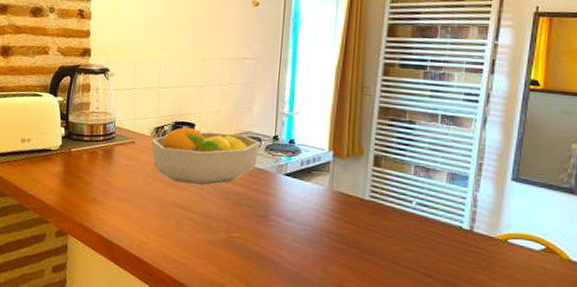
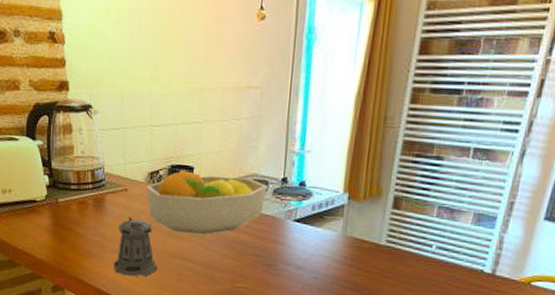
pepper shaker: none [116,167,157,224] -> present [113,217,157,277]

